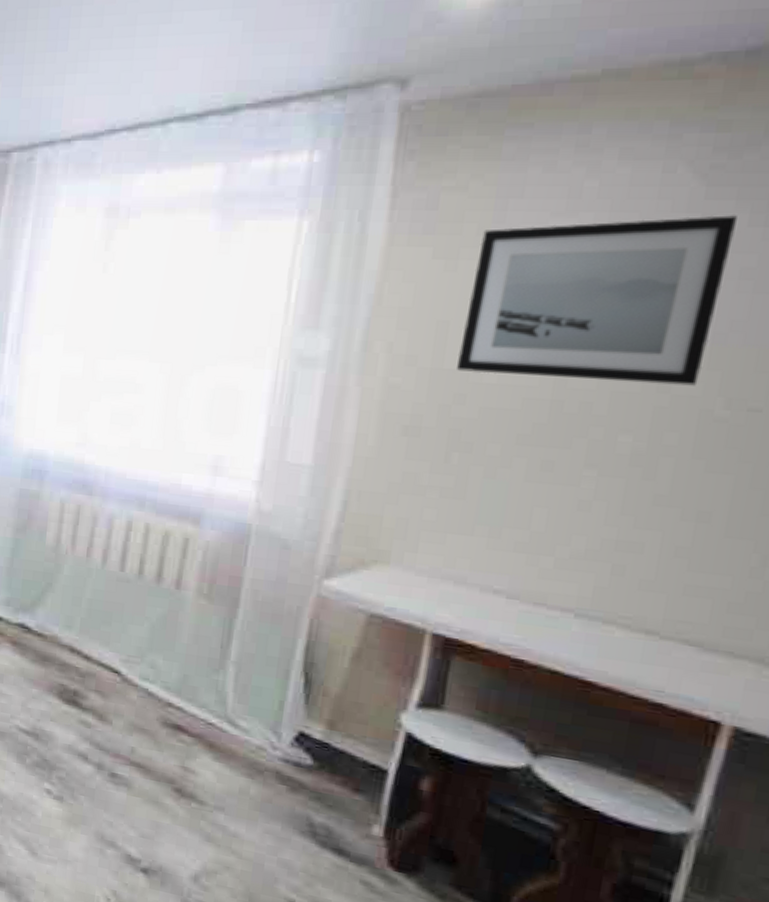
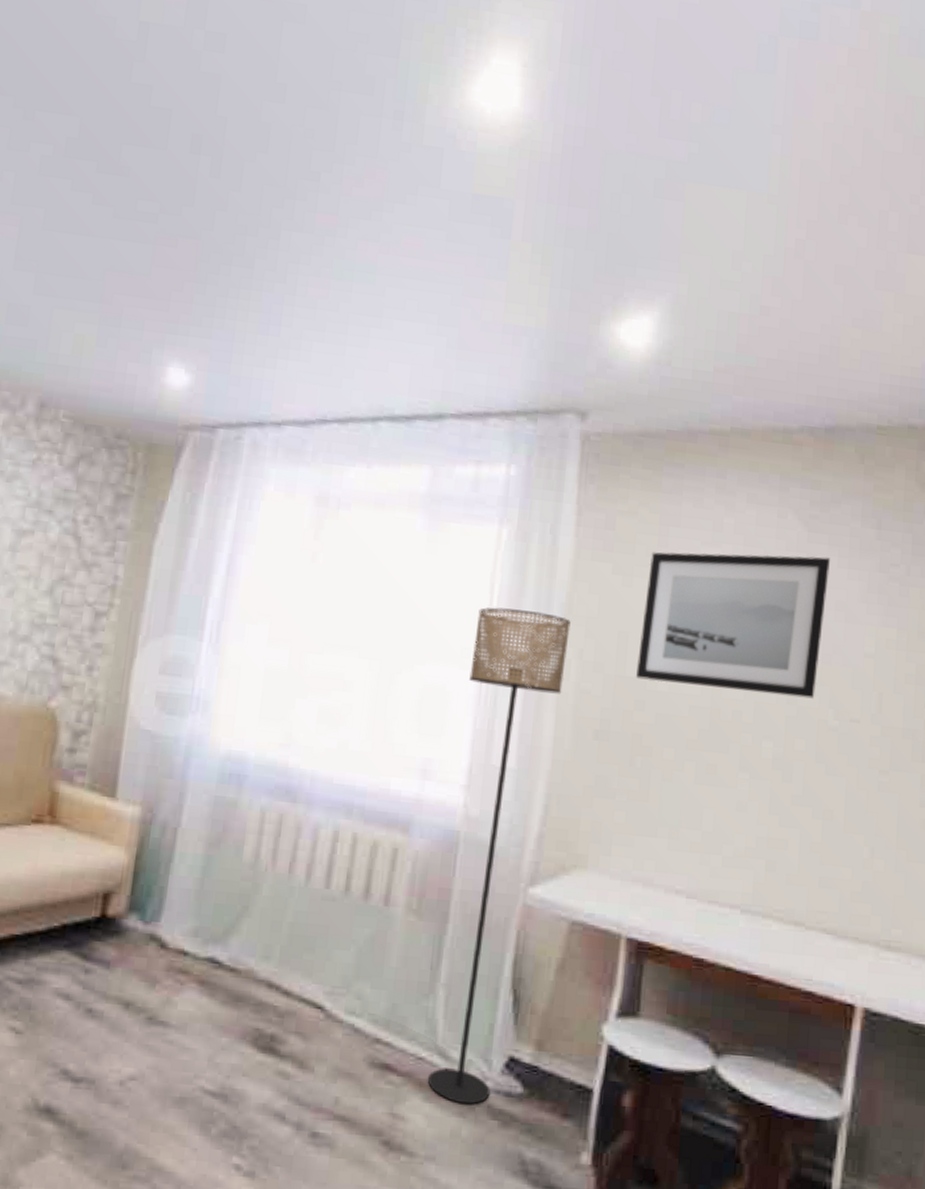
floor lamp: none [217,304,380,769] -> present [427,607,571,1105]

